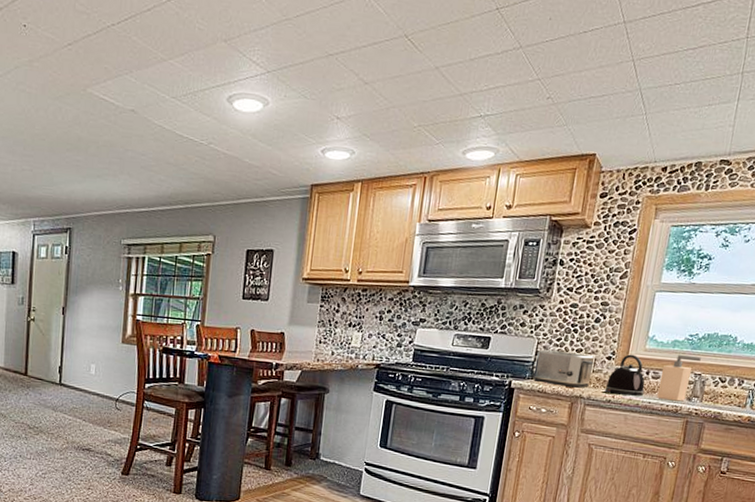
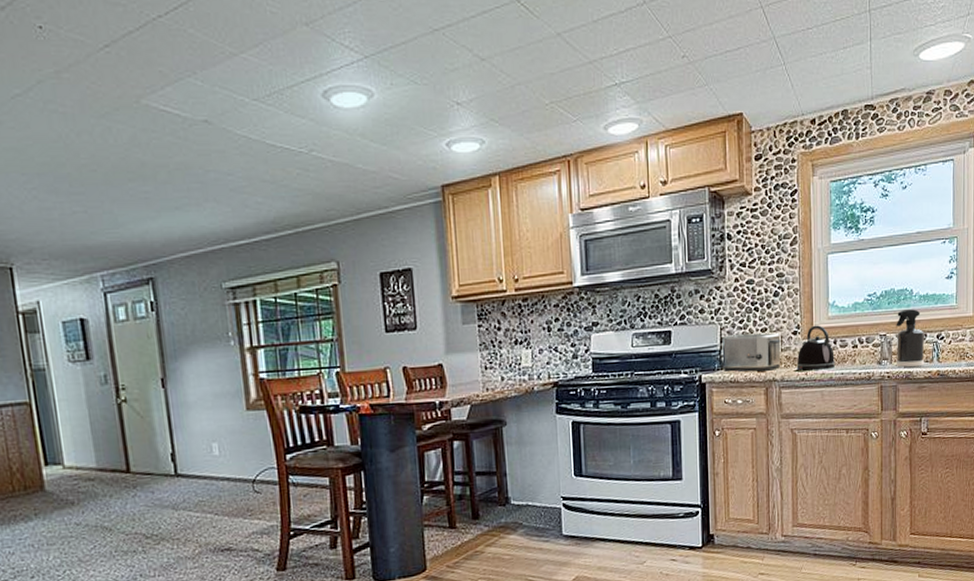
soap dispenser: present [656,355,701,401] -> none [848,317,883,368]
spray bottle: none [706,354,741,410] -> present [896,309,925,368]

